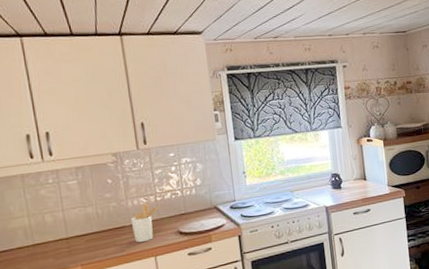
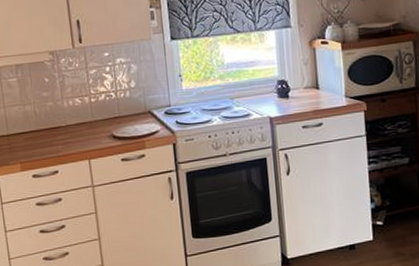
utensil holder: present [130,204,160,243] -> none [66,105,95,145]

